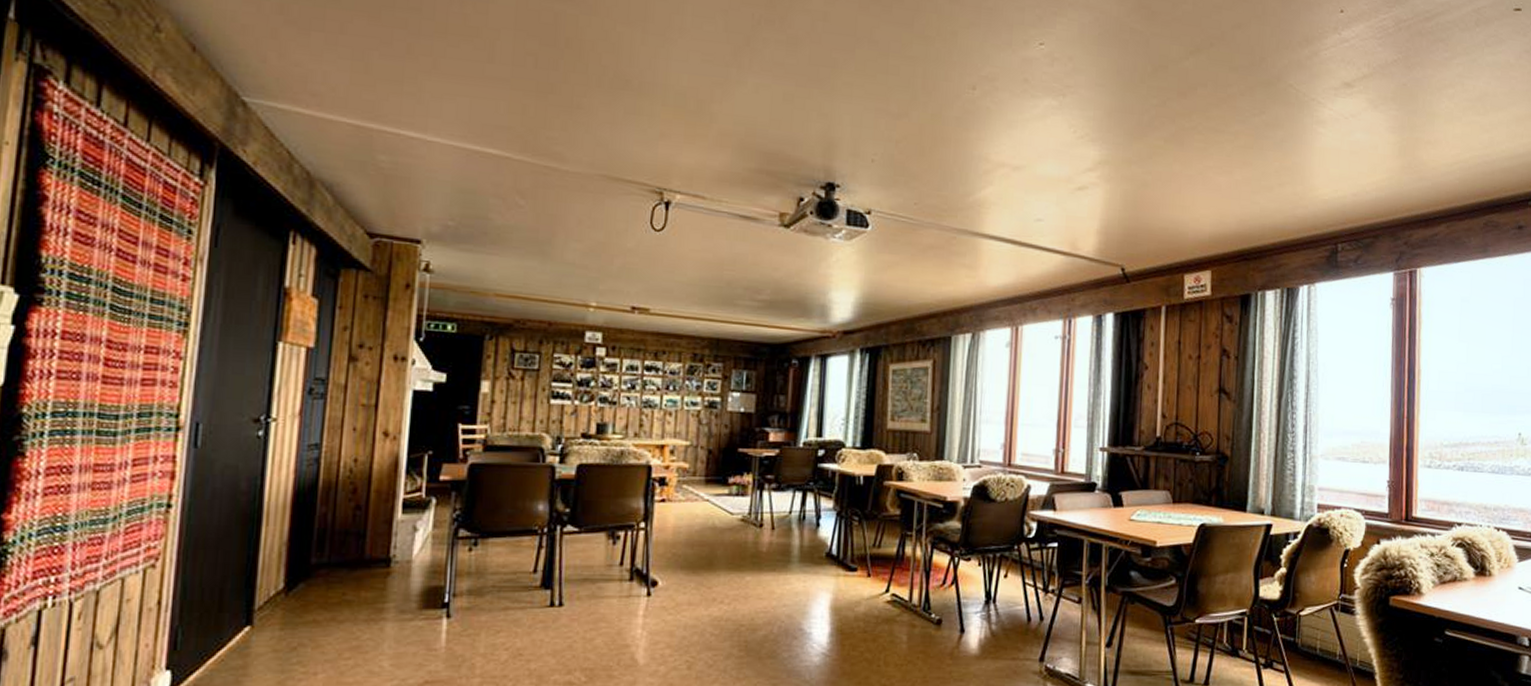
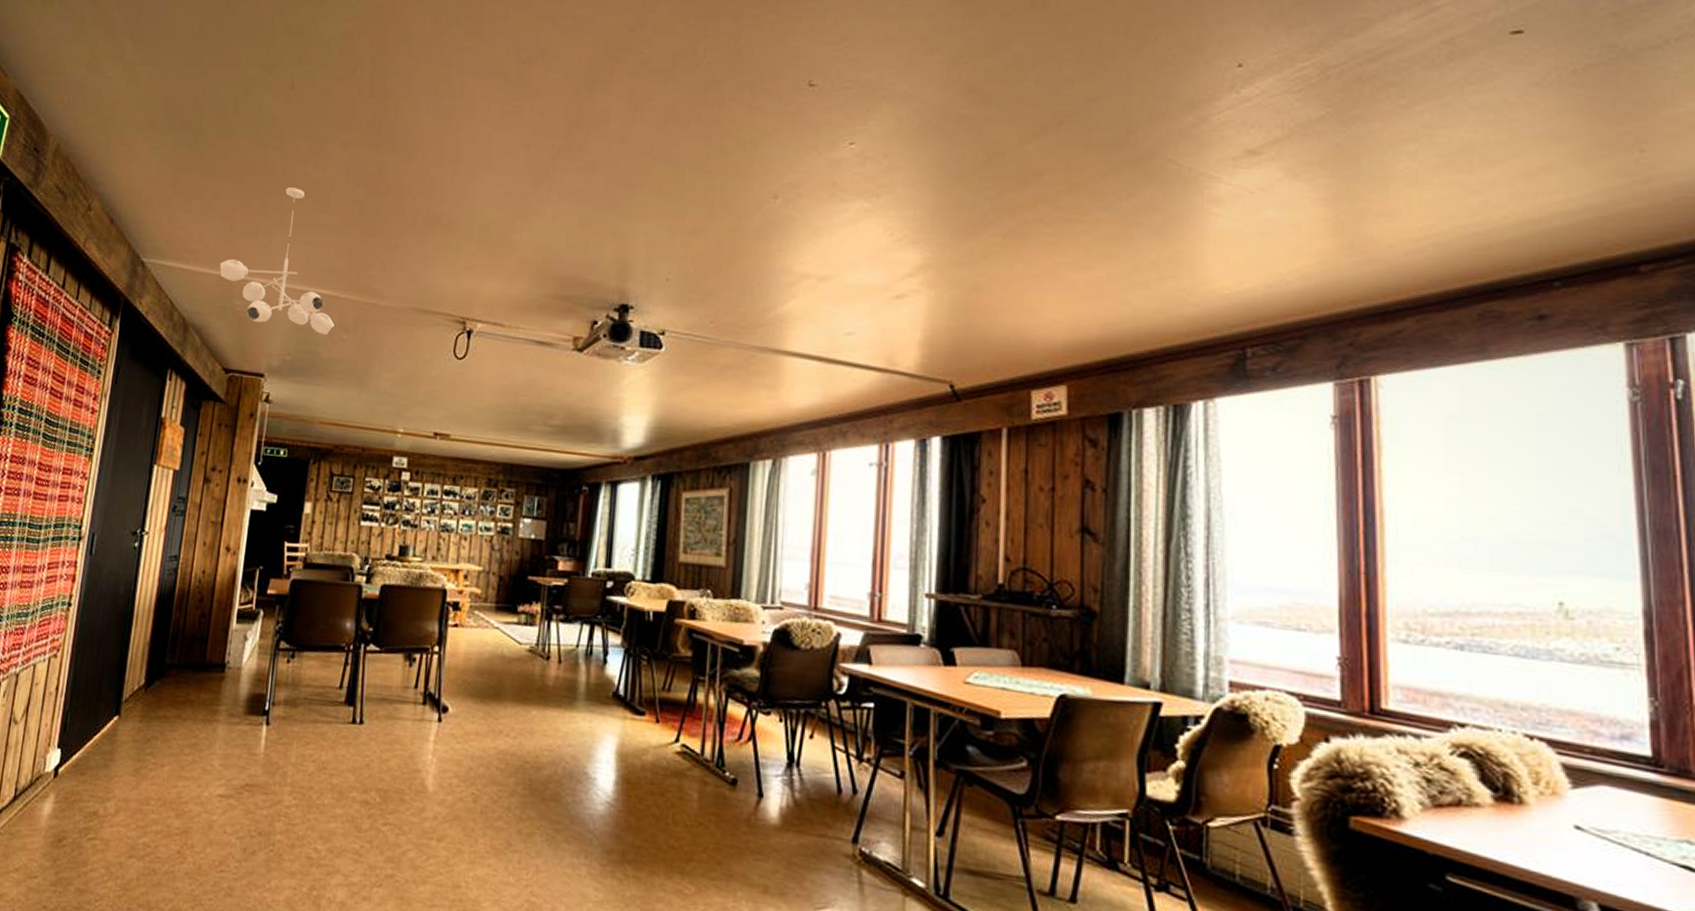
ceiling light fixture: none [354,28,508,200] -> present [219,186,335,336]

